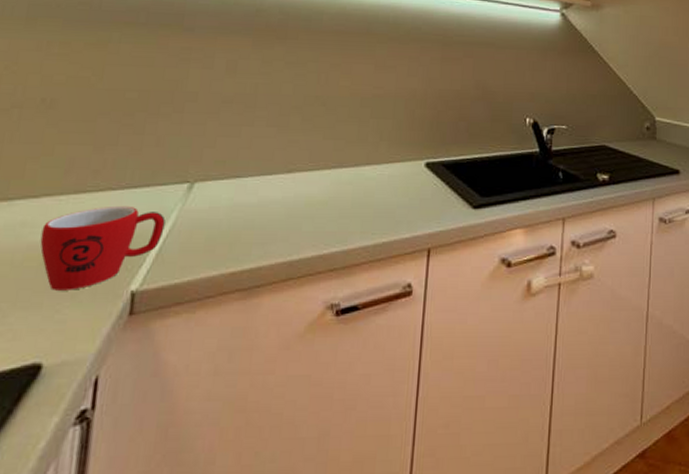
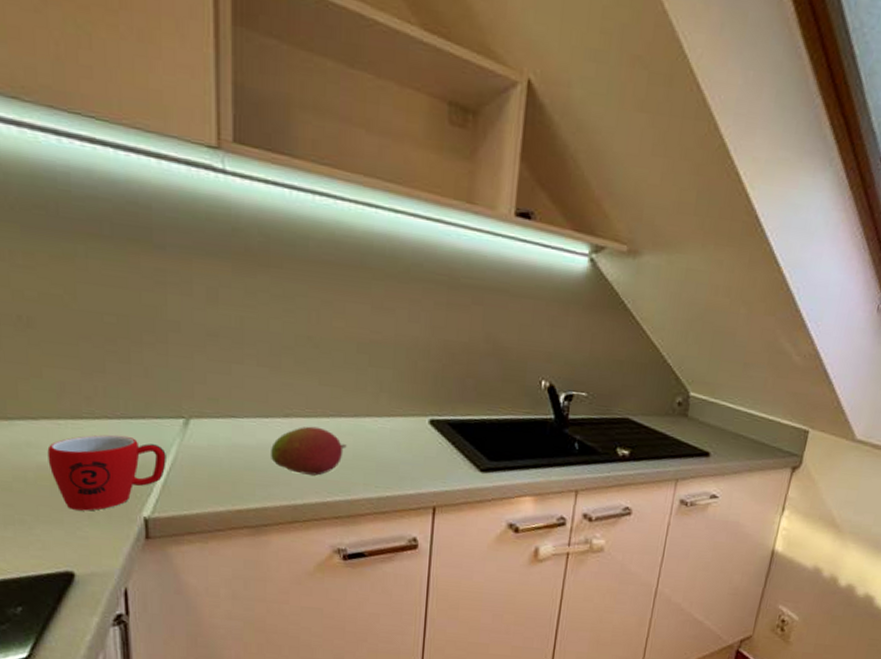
fruit: none [271,179,346,228] -> present [271,426,347,476]

